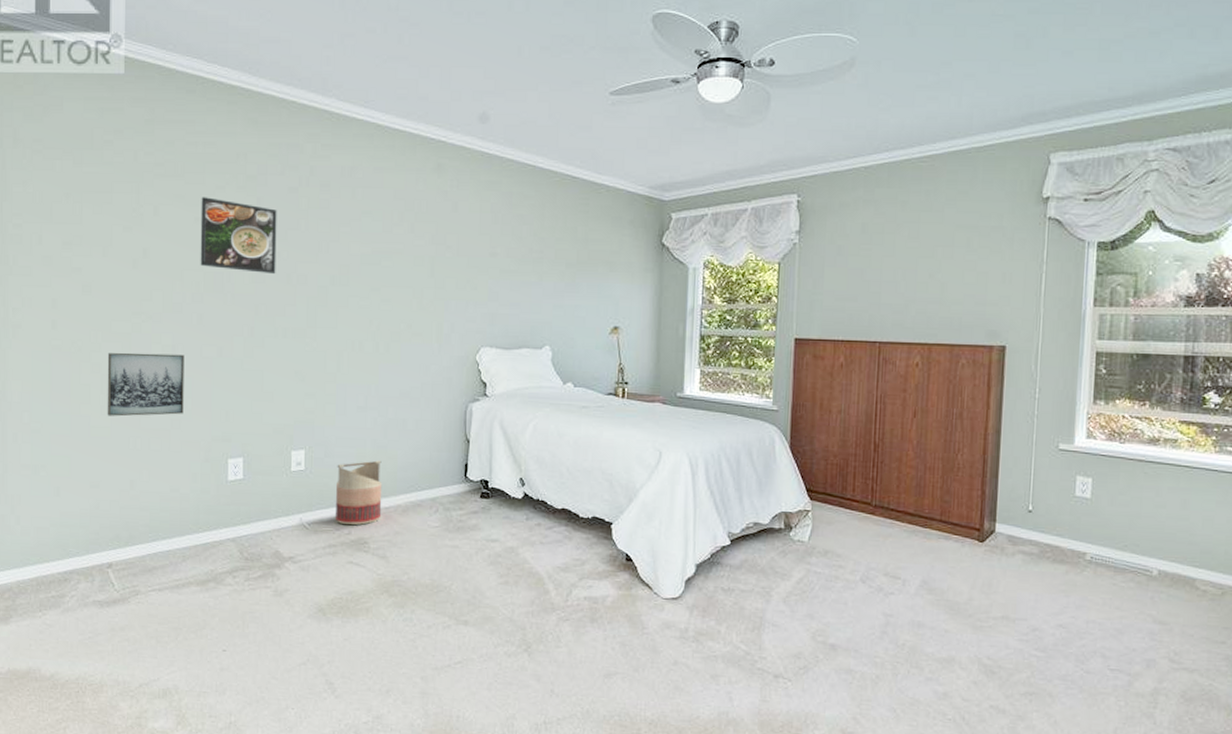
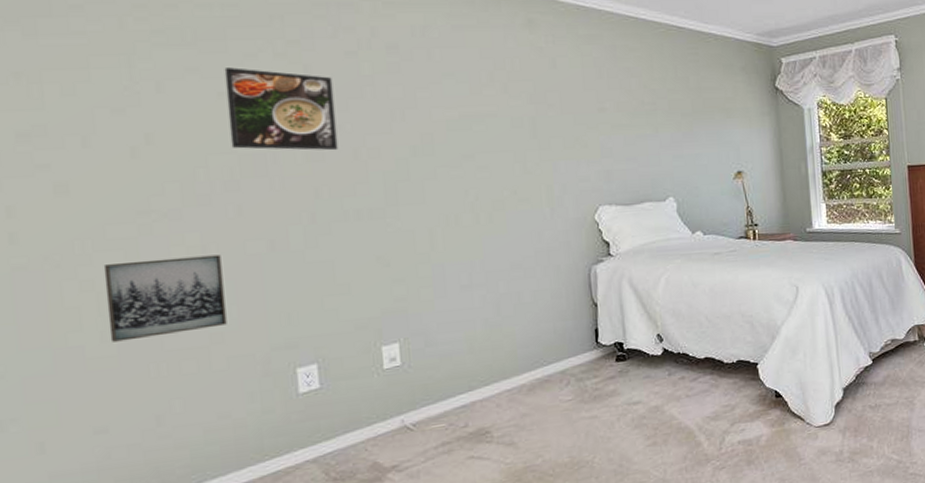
basket: present [336,460,382,525] -> none [442,340,504,417]

